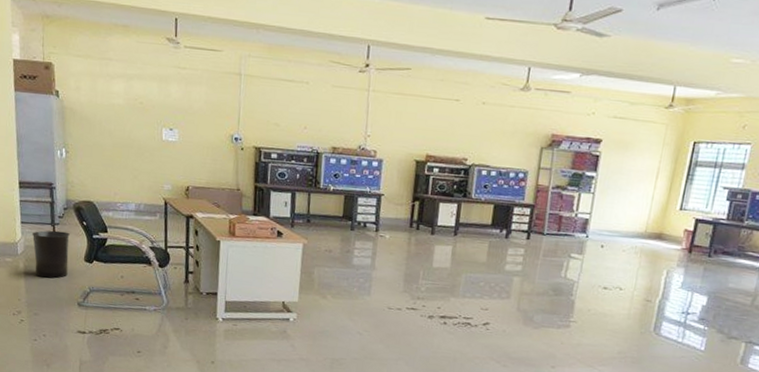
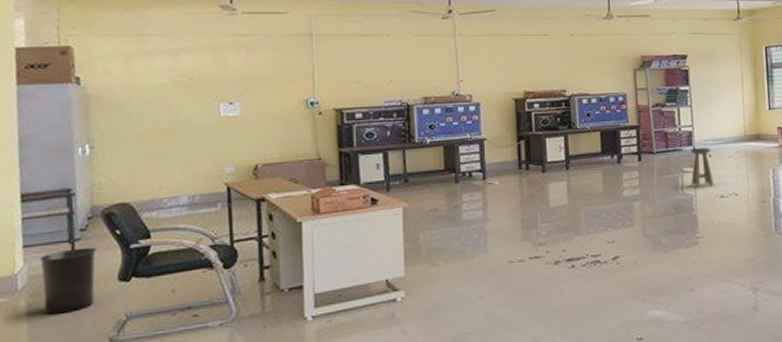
stool: none [576,236,605,277] -> present [689,147,714,188]

